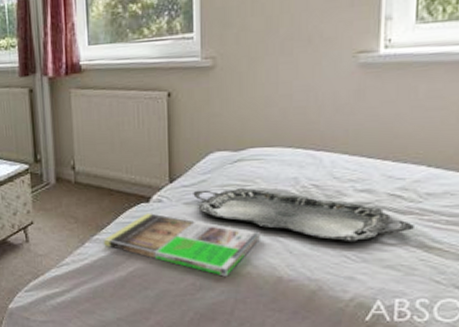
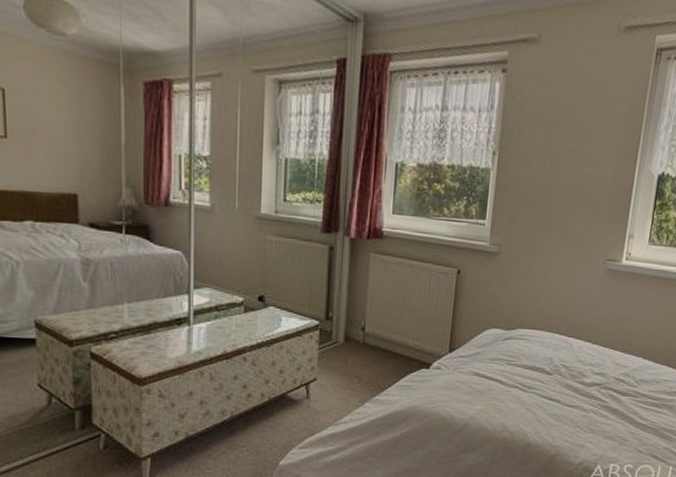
magazine: present [103,213,260,277] -> none [382,378,518,441]
serving tray: present [193,188,414,242] -> none [468,361,630,416]

